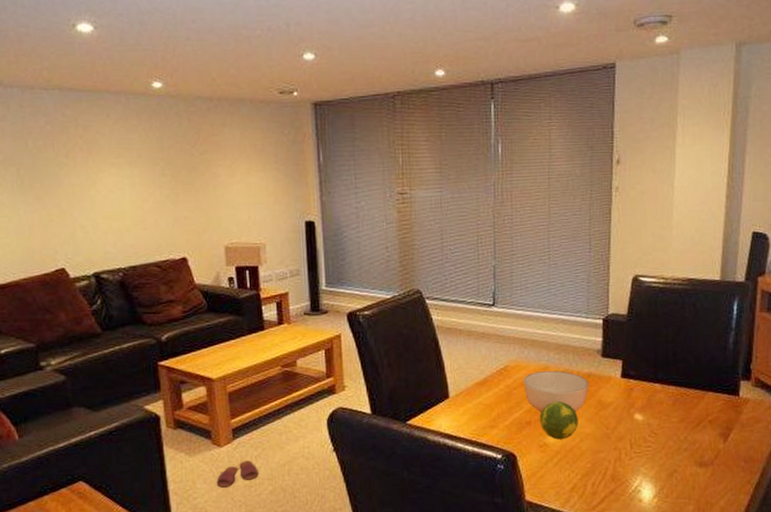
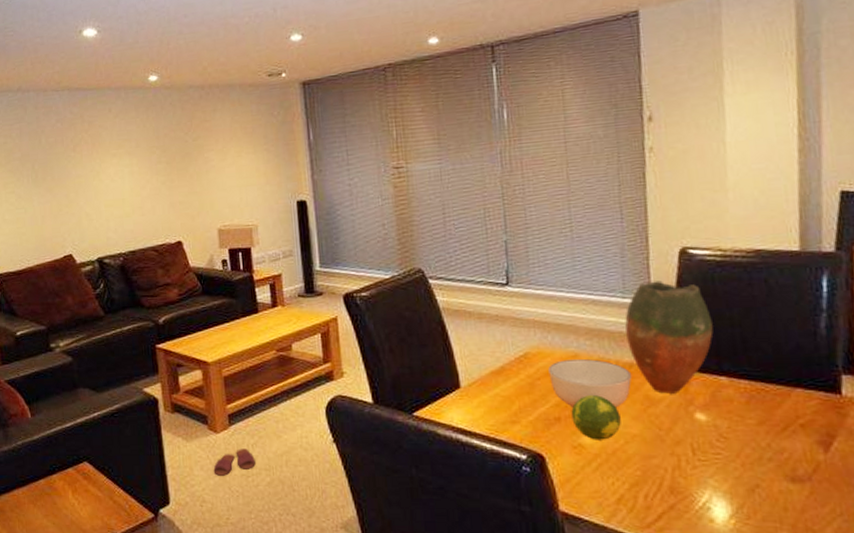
vase: none [587,303,653,399] -> present [625,281,714,394]

